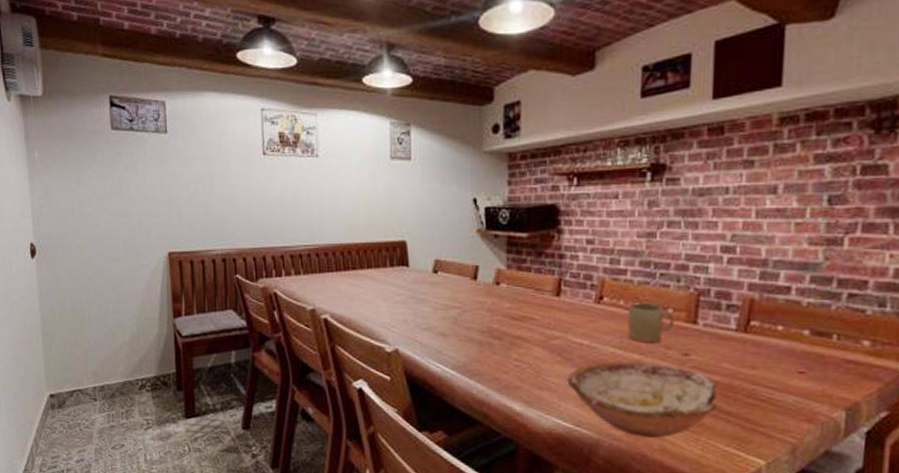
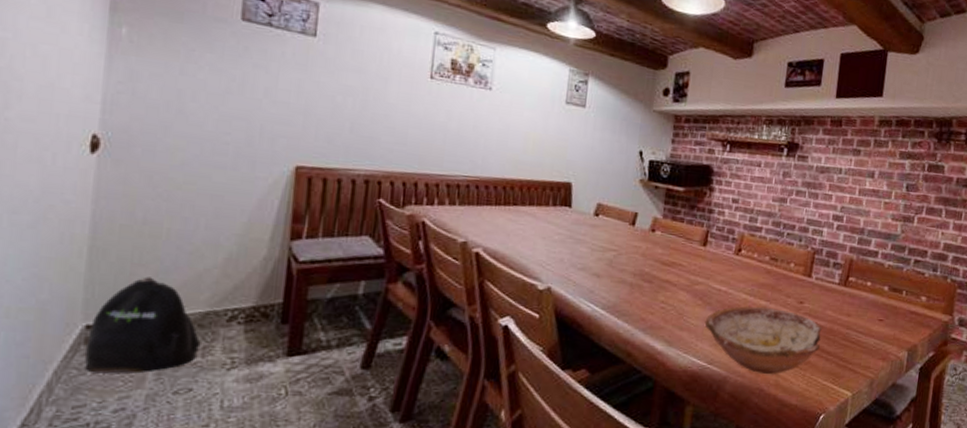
backpack: none [52,355,124,433] -> present [84,277,201,374]
mug: present [626,303,675,343] -> none [758,256,795,292]

